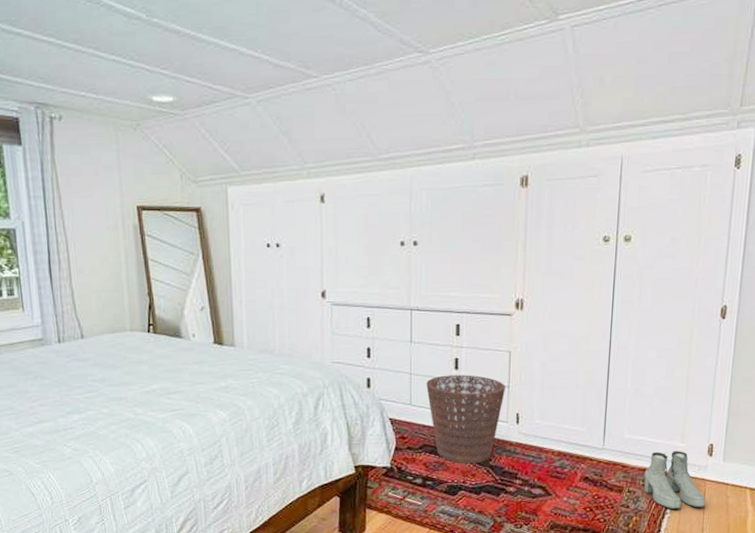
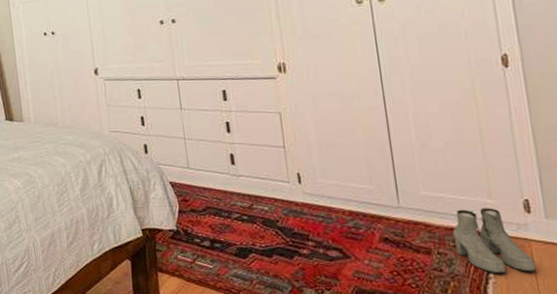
basket: present [426,374,505,464] -> none [201,137,282,226]

